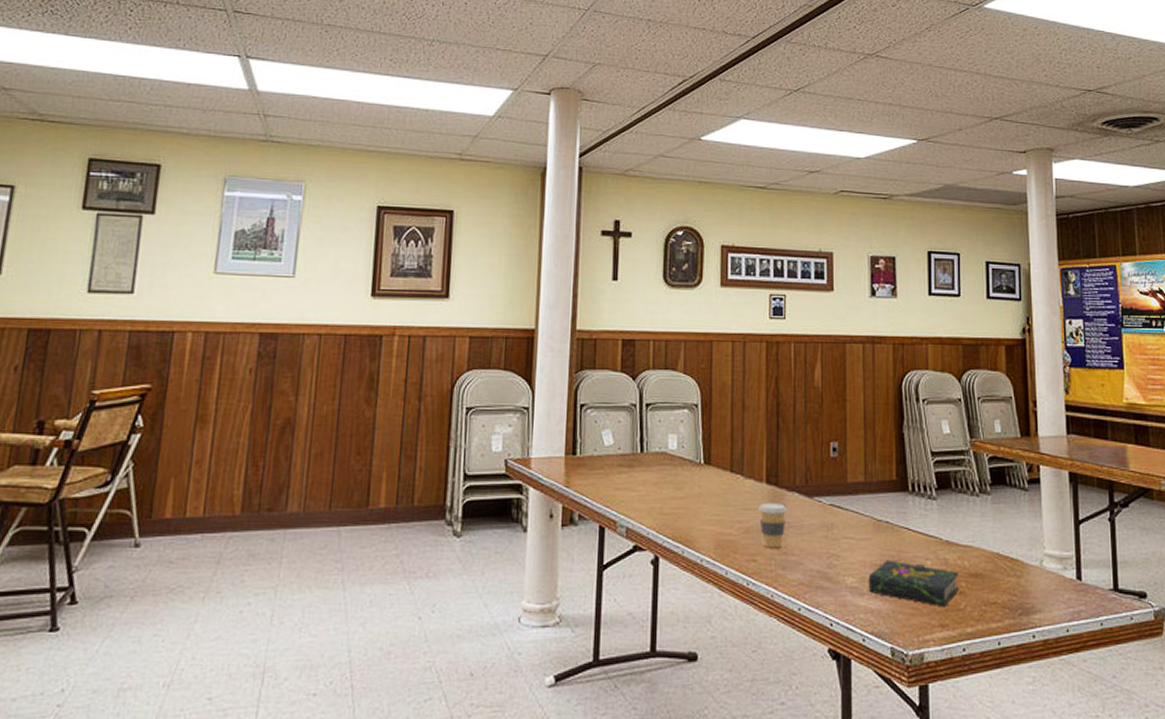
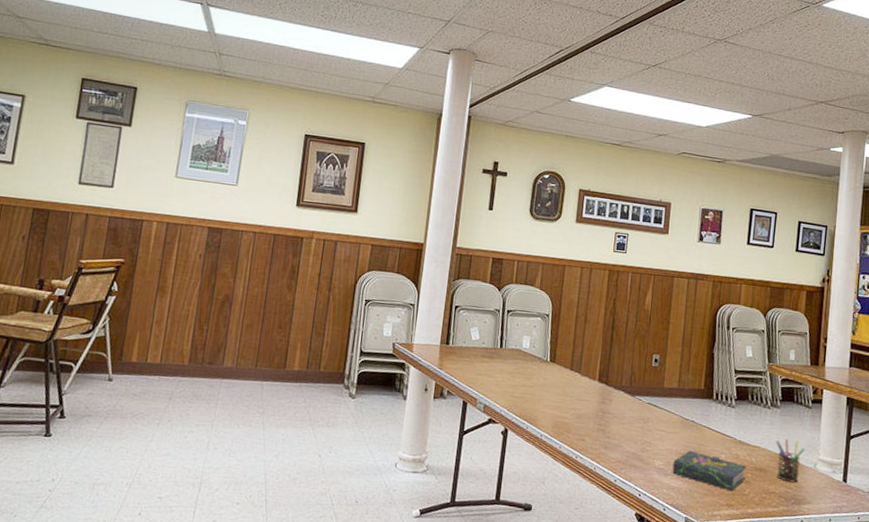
coffee cup: present [758,502,787,548] -> none [590,396,613,433]
pen holder: none [991,531,1027,588] -> present [776,438,805,483]

